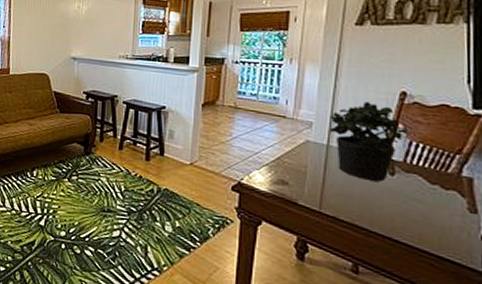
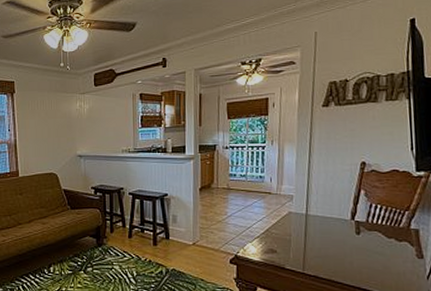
potted plant: present [329,101,408,182] -> none [306,173,368,241]

